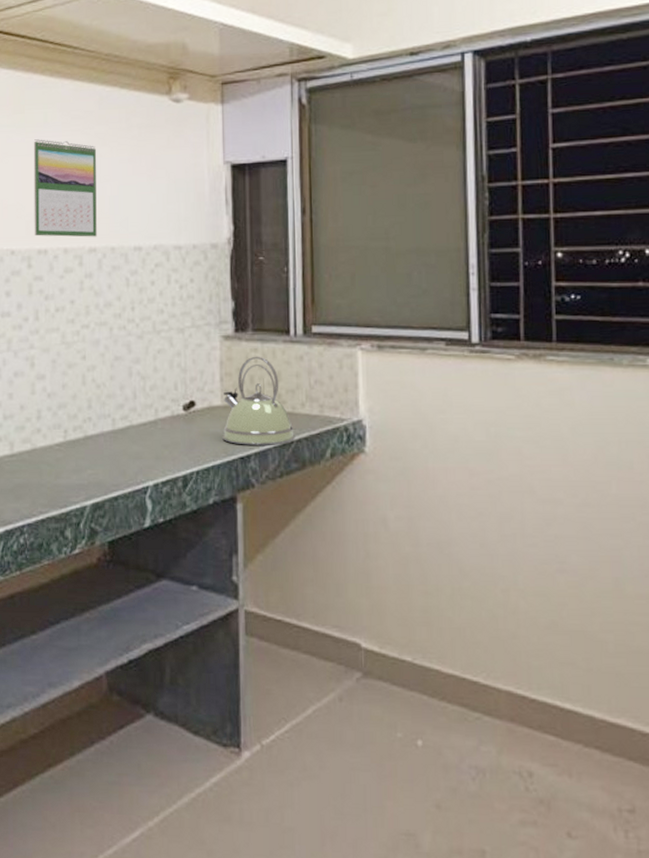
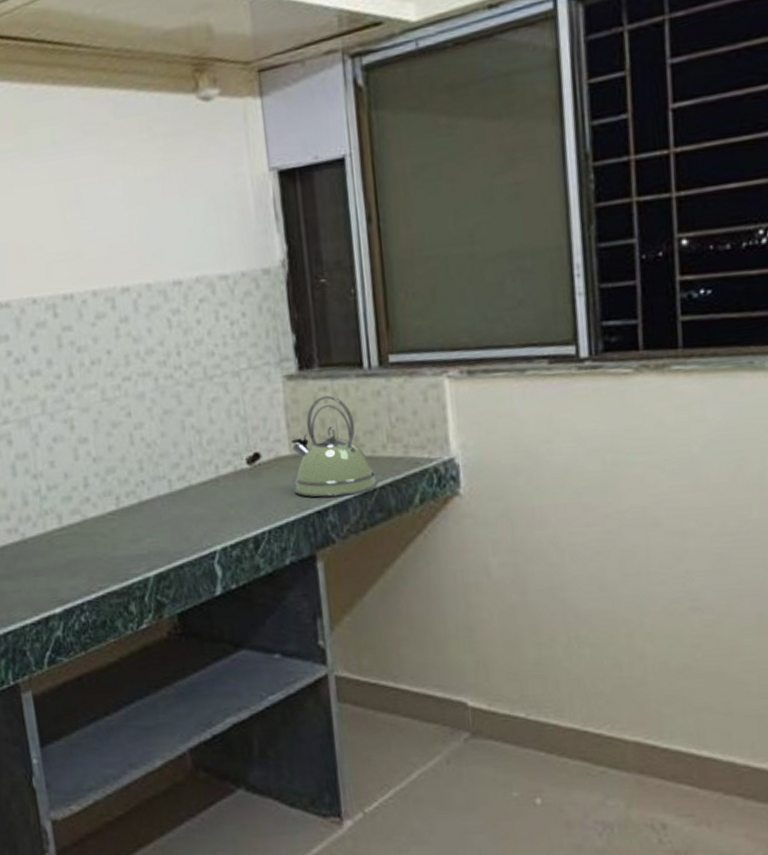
calendar: present [33,139,97,237] -> none [42,161,129,280]

